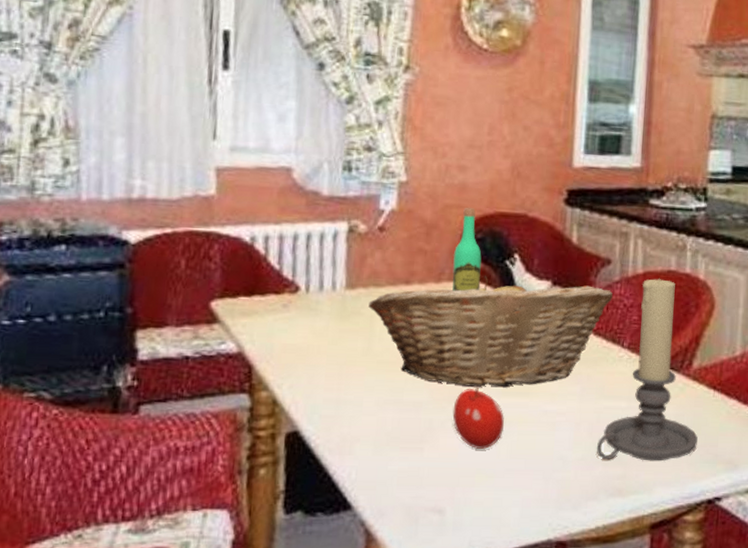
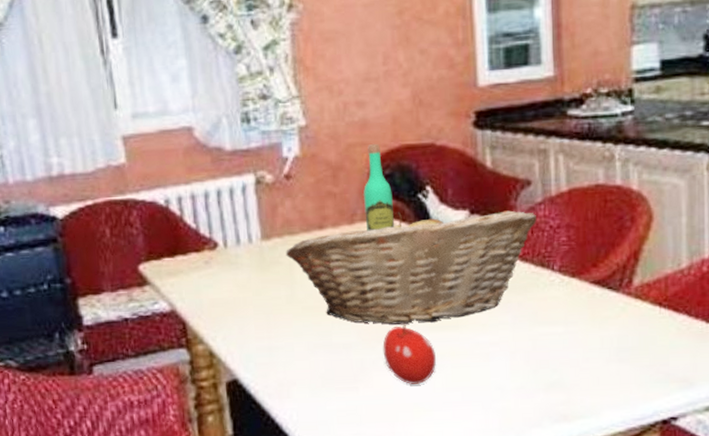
candle holder: present [597,278,698,461] -> none [536,194,646,386]

